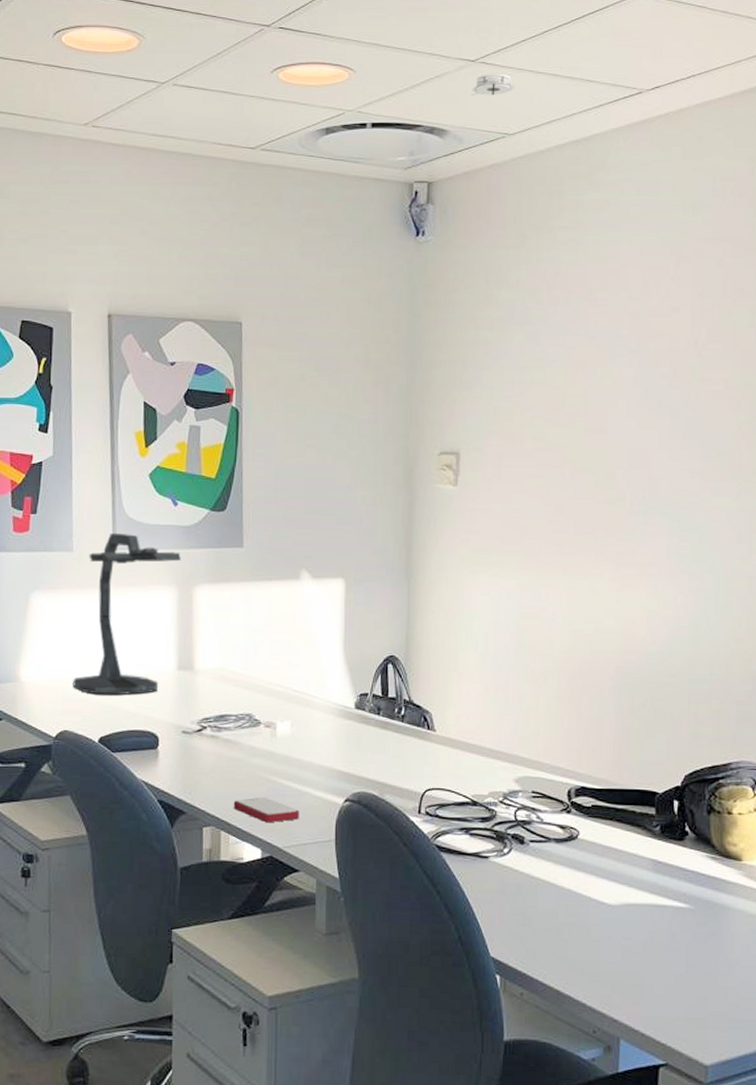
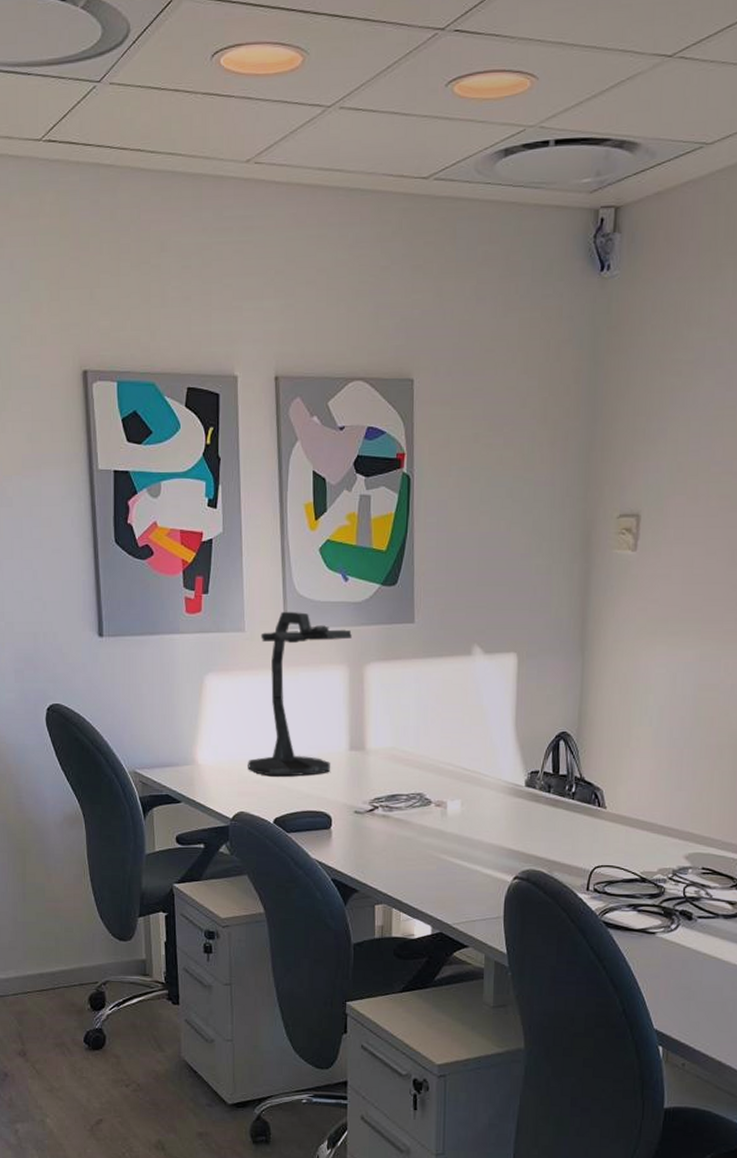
smartphone: present [233,797,299,823] -> none [404,875,469,901]
smoke detector: present [471,73,515,96] -> none [667,69,716,100]

